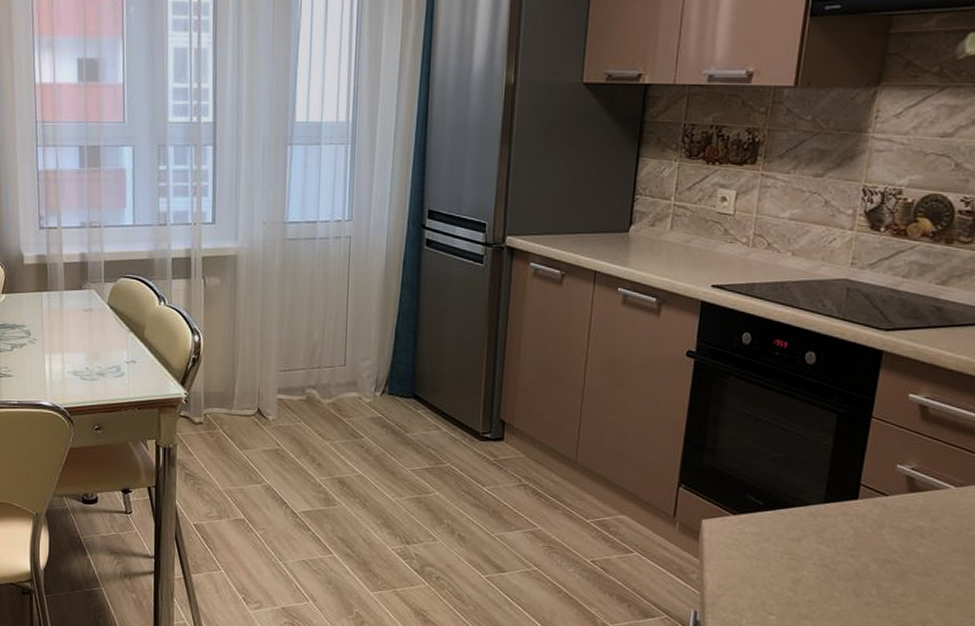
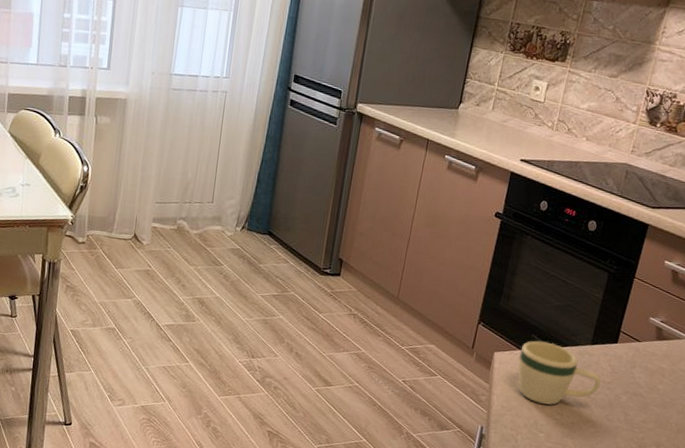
mug: none [732,502,842,580] -> present [517,340,601,405]

